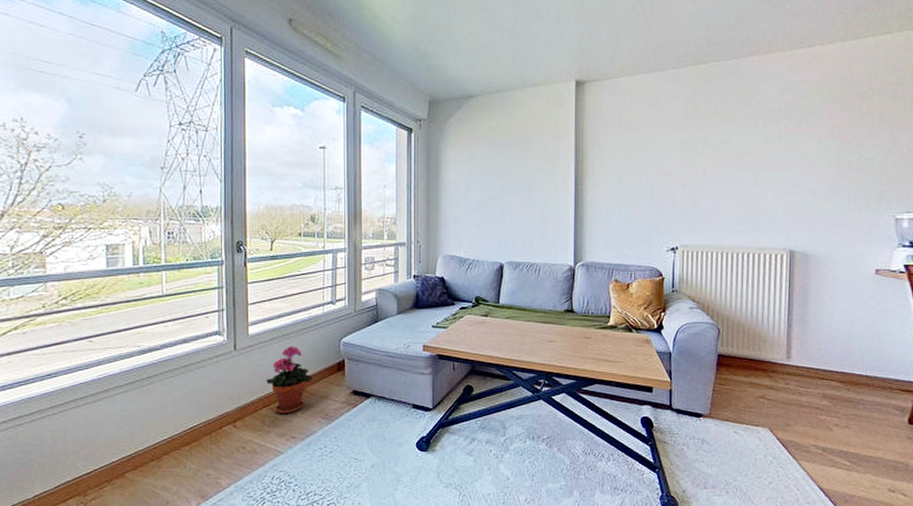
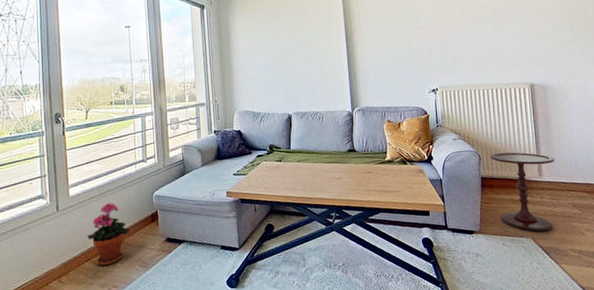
side table: none [731,327,808,421] -> present [490,152,555,231]

